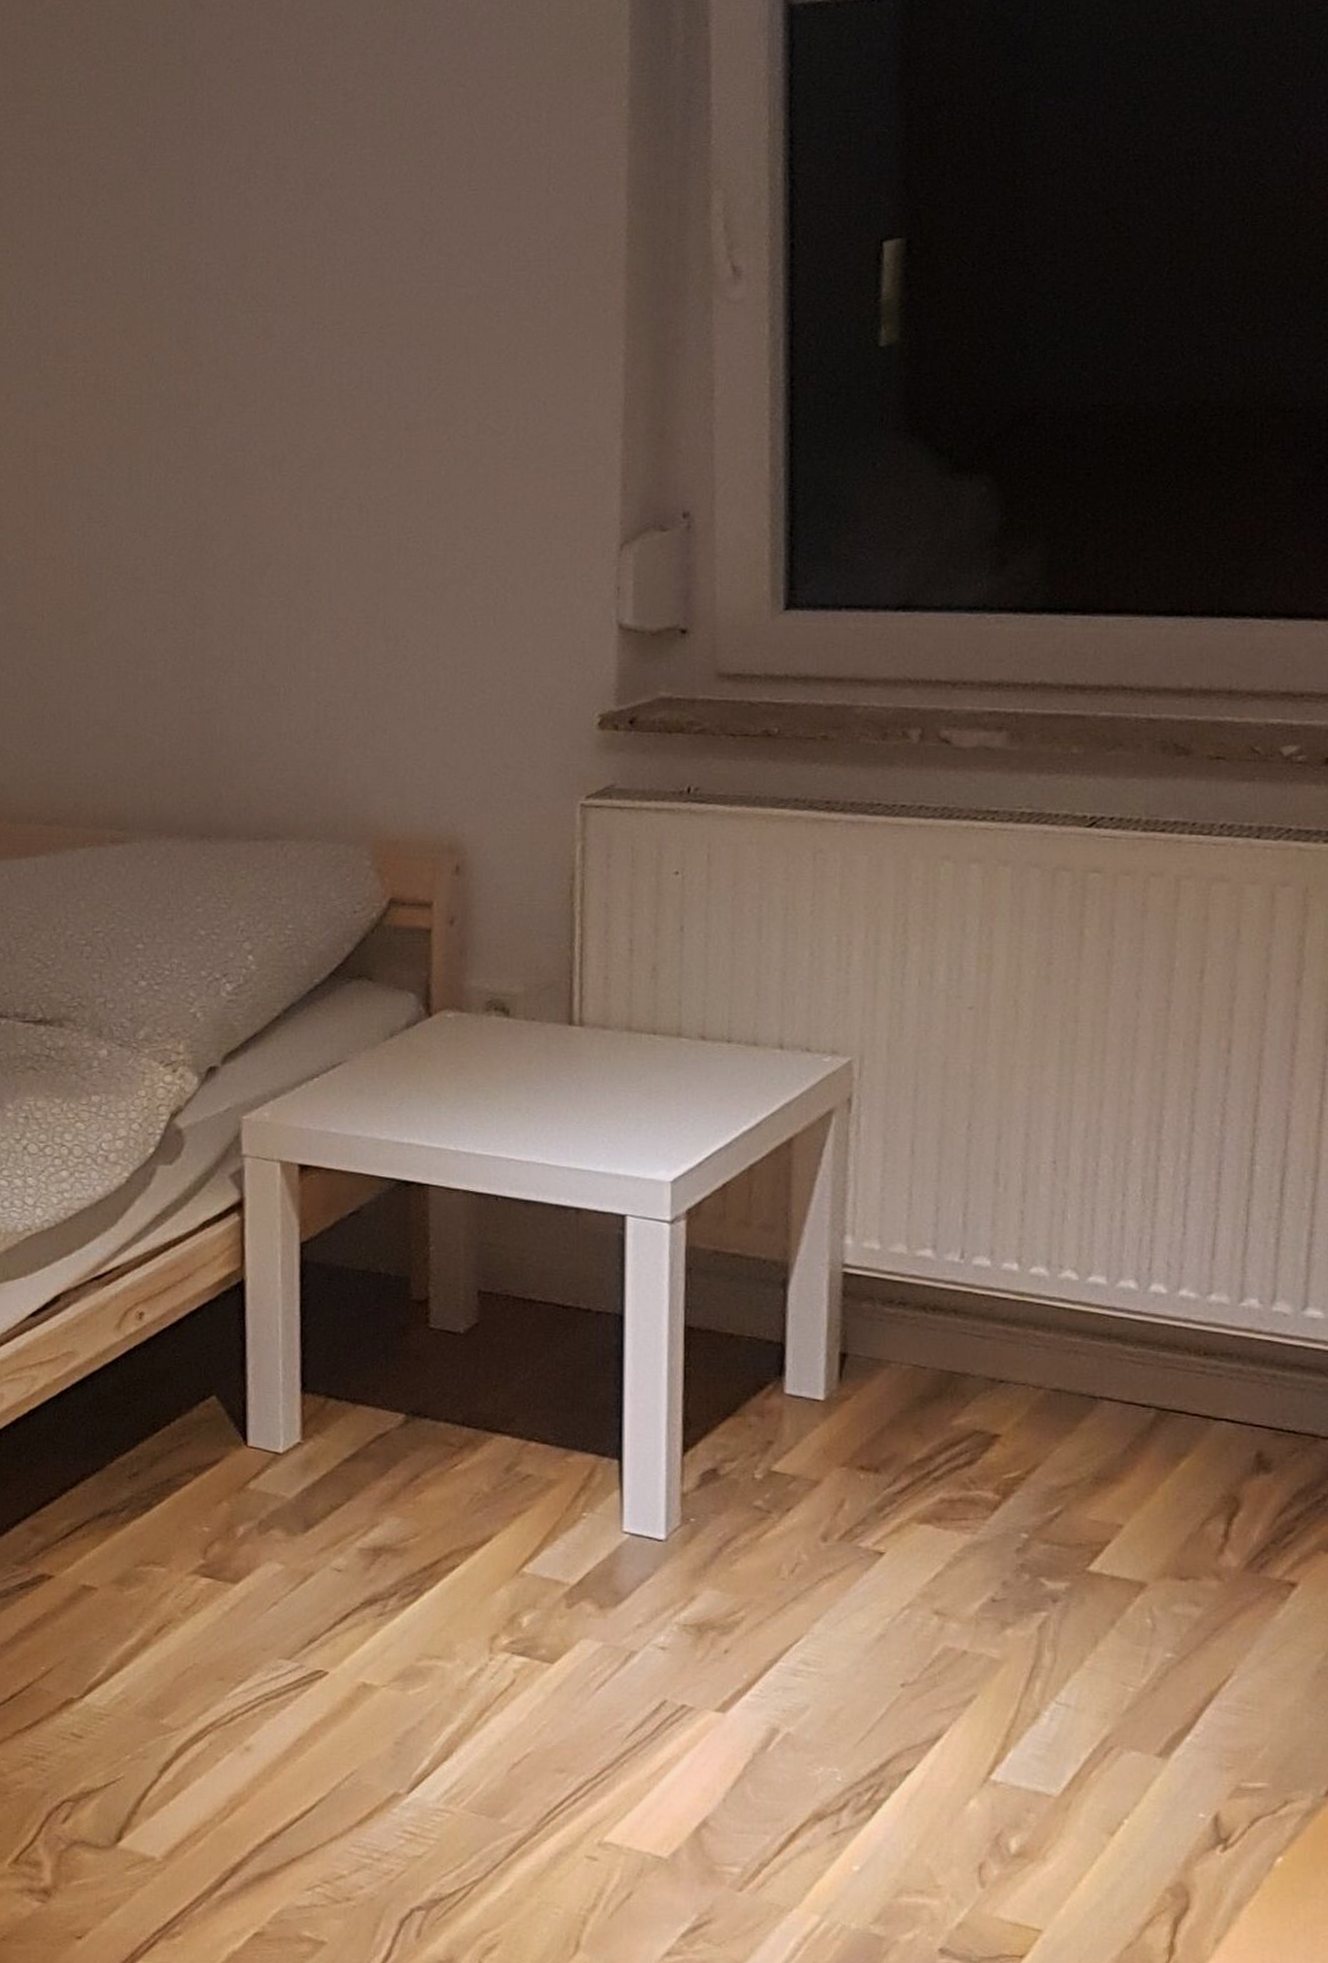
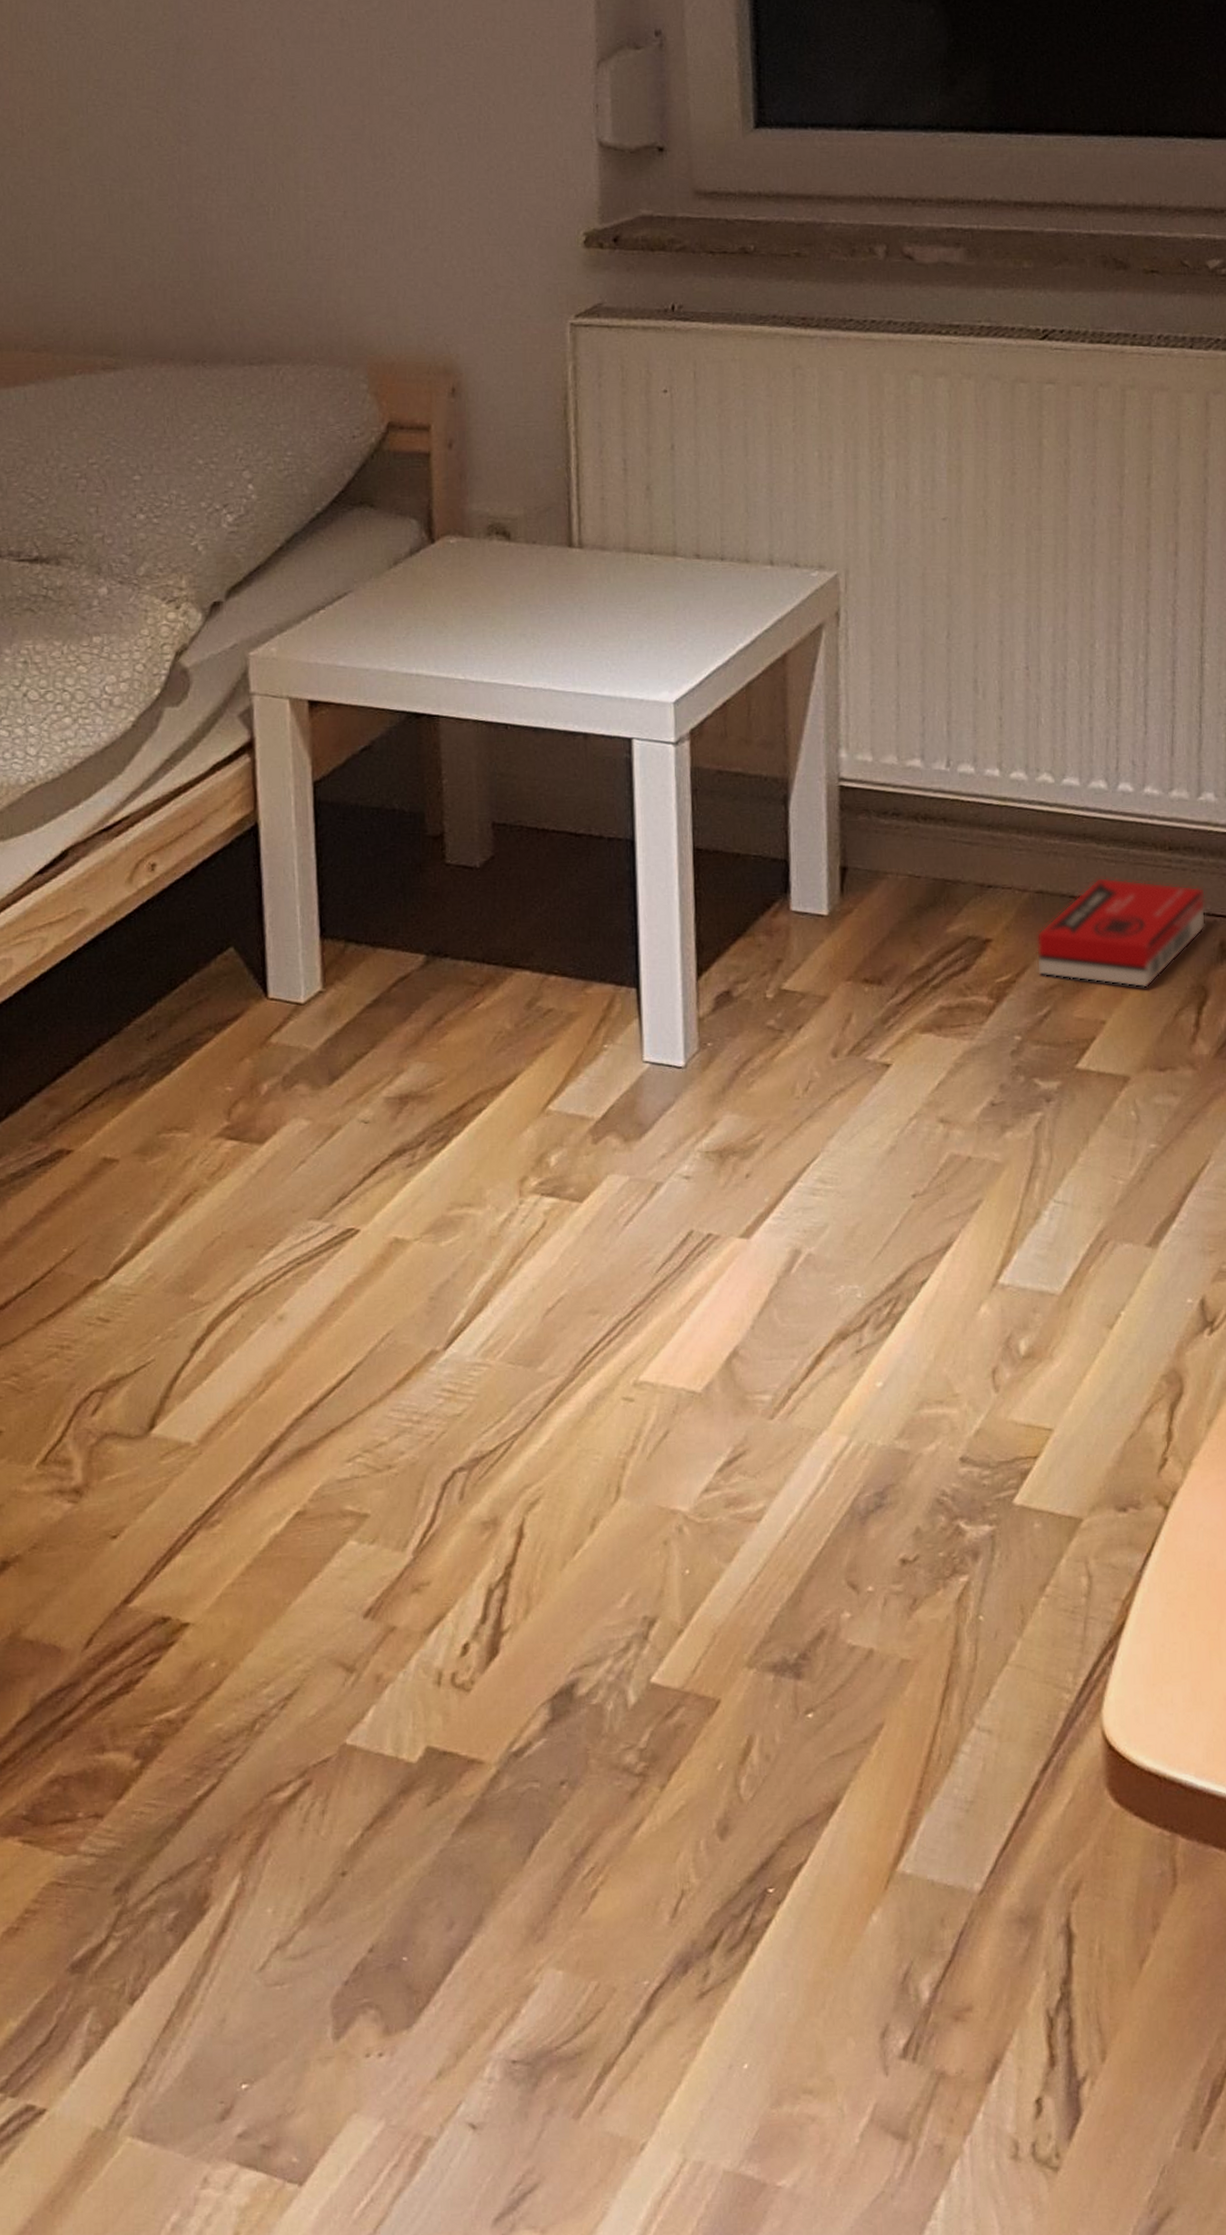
box: none [1049,1378,1244,1494] -> present [1036,877,1206,988]

